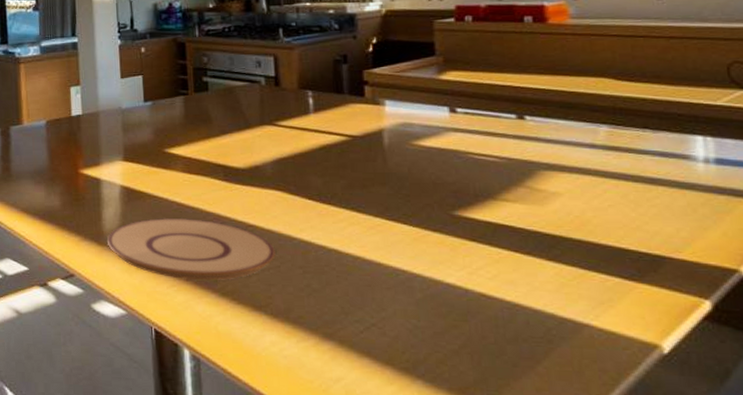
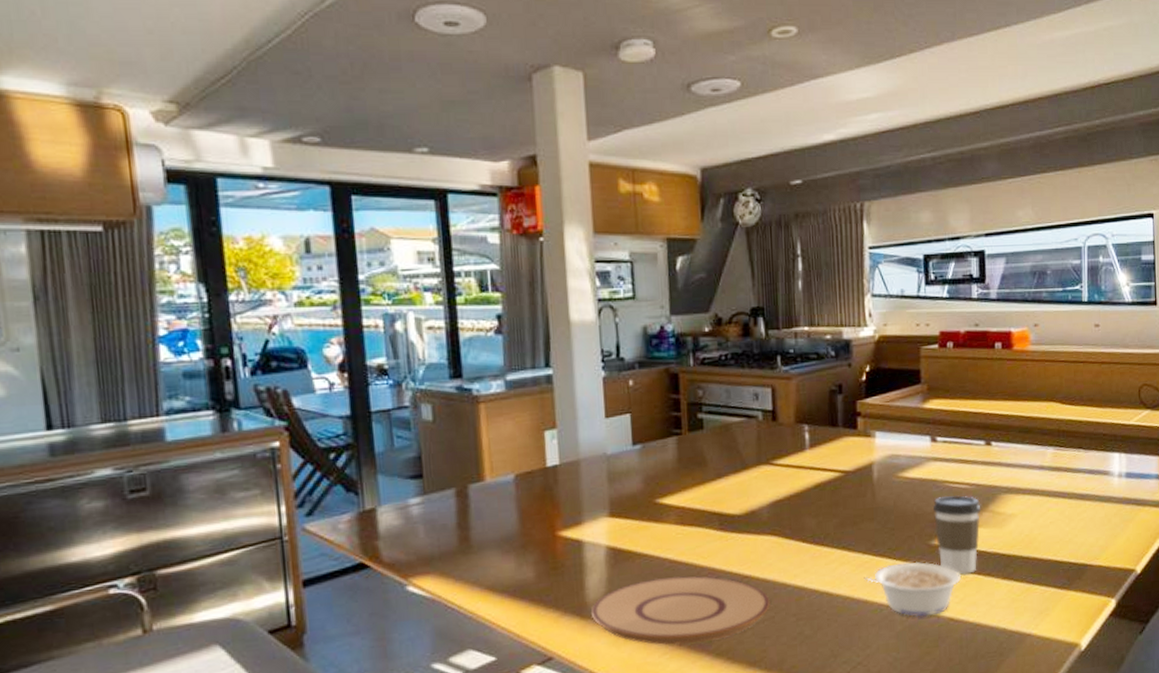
legume: none [376,230,494,288] -> present [864,561,962,617]
coffee cup: none [454,168,515,250] -> present [932,495,981,574]

